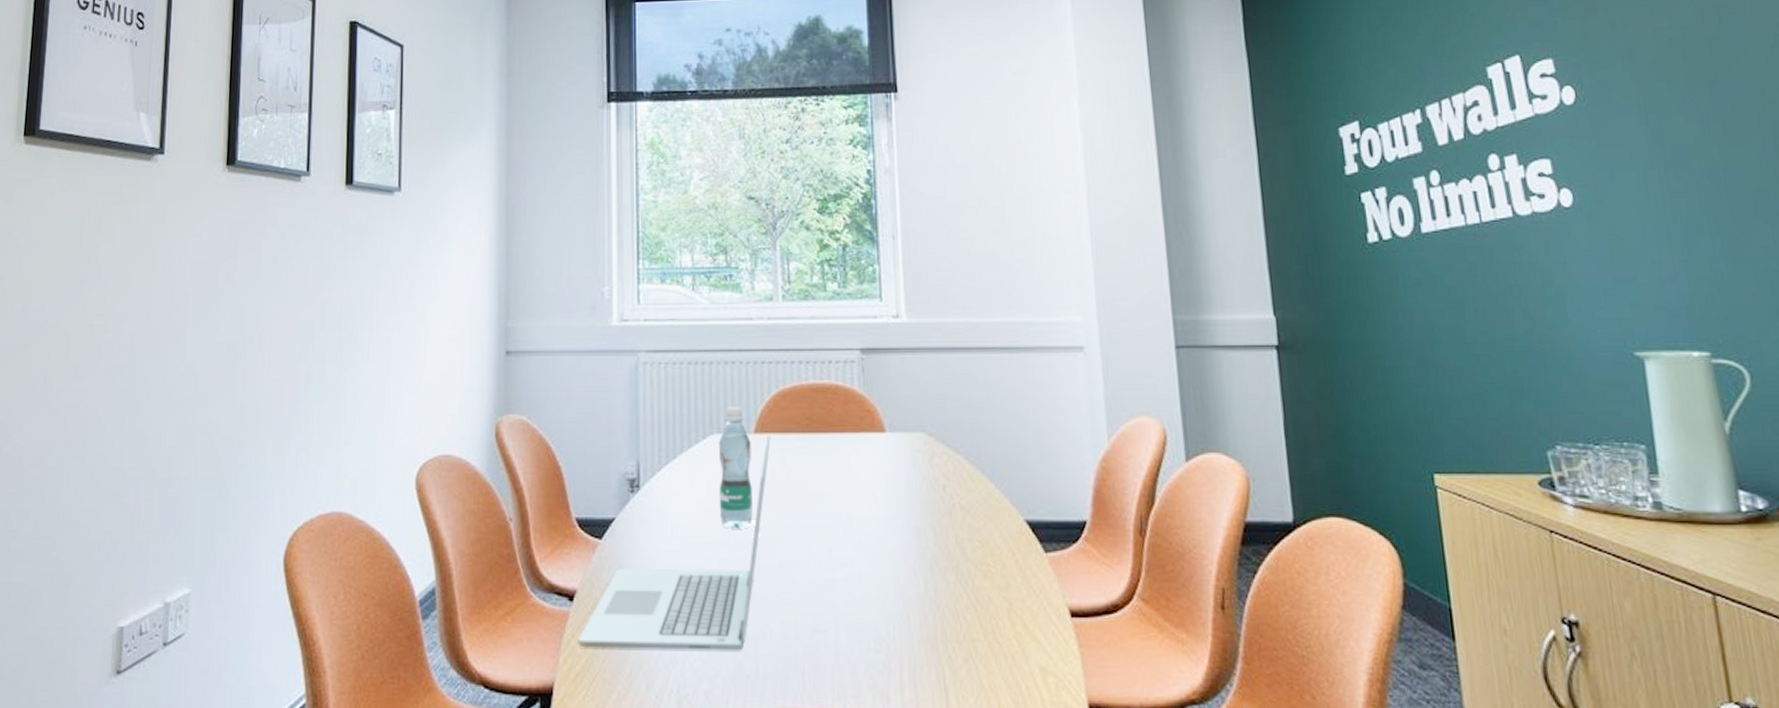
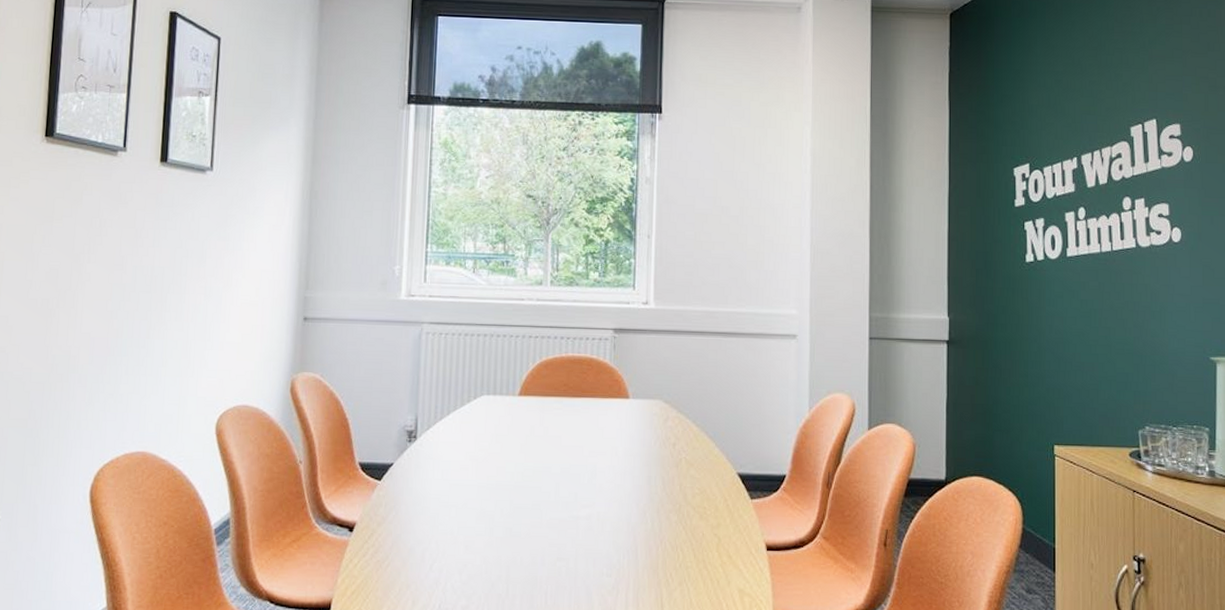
laptop: present [577,435,771,651] -> none [355,398,532,574]
bottle: present [719,407,753,529] -> none [484,373,515,475]

